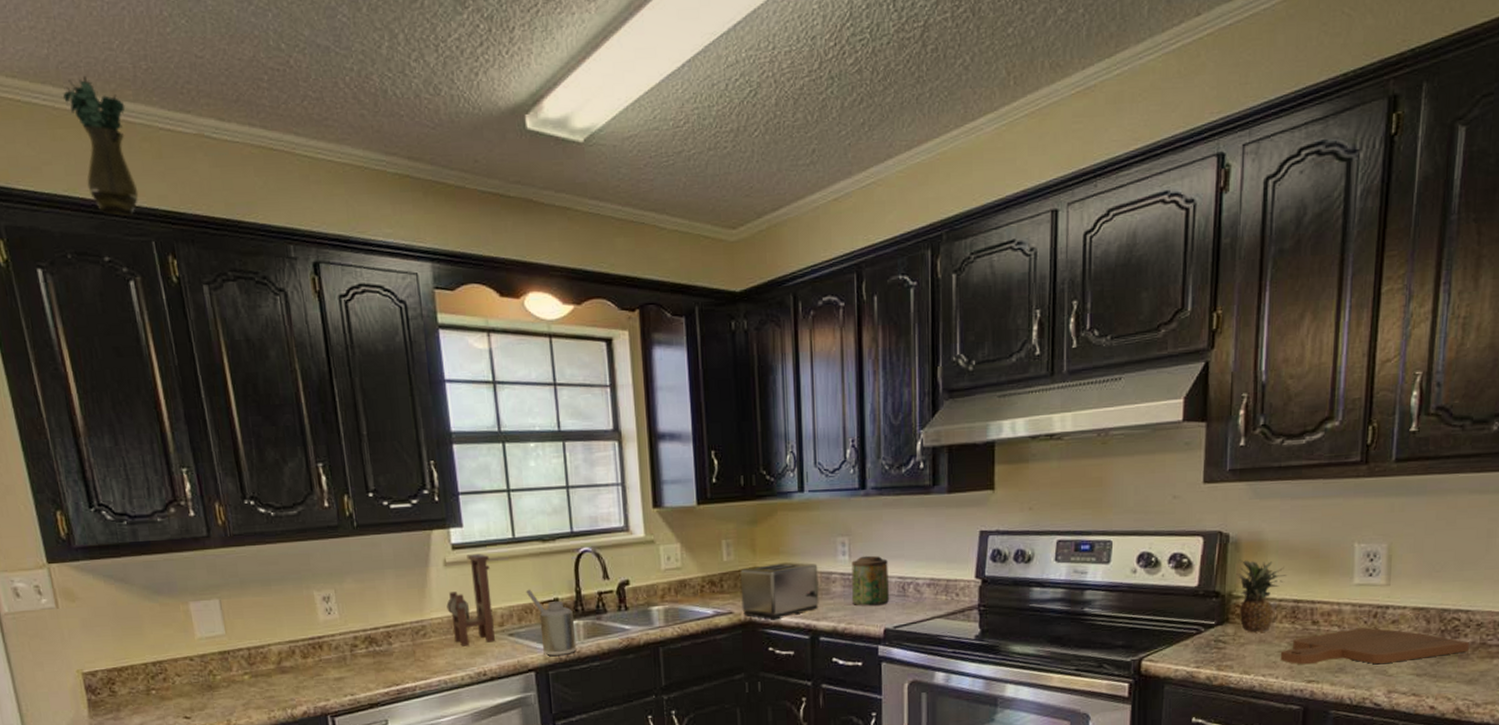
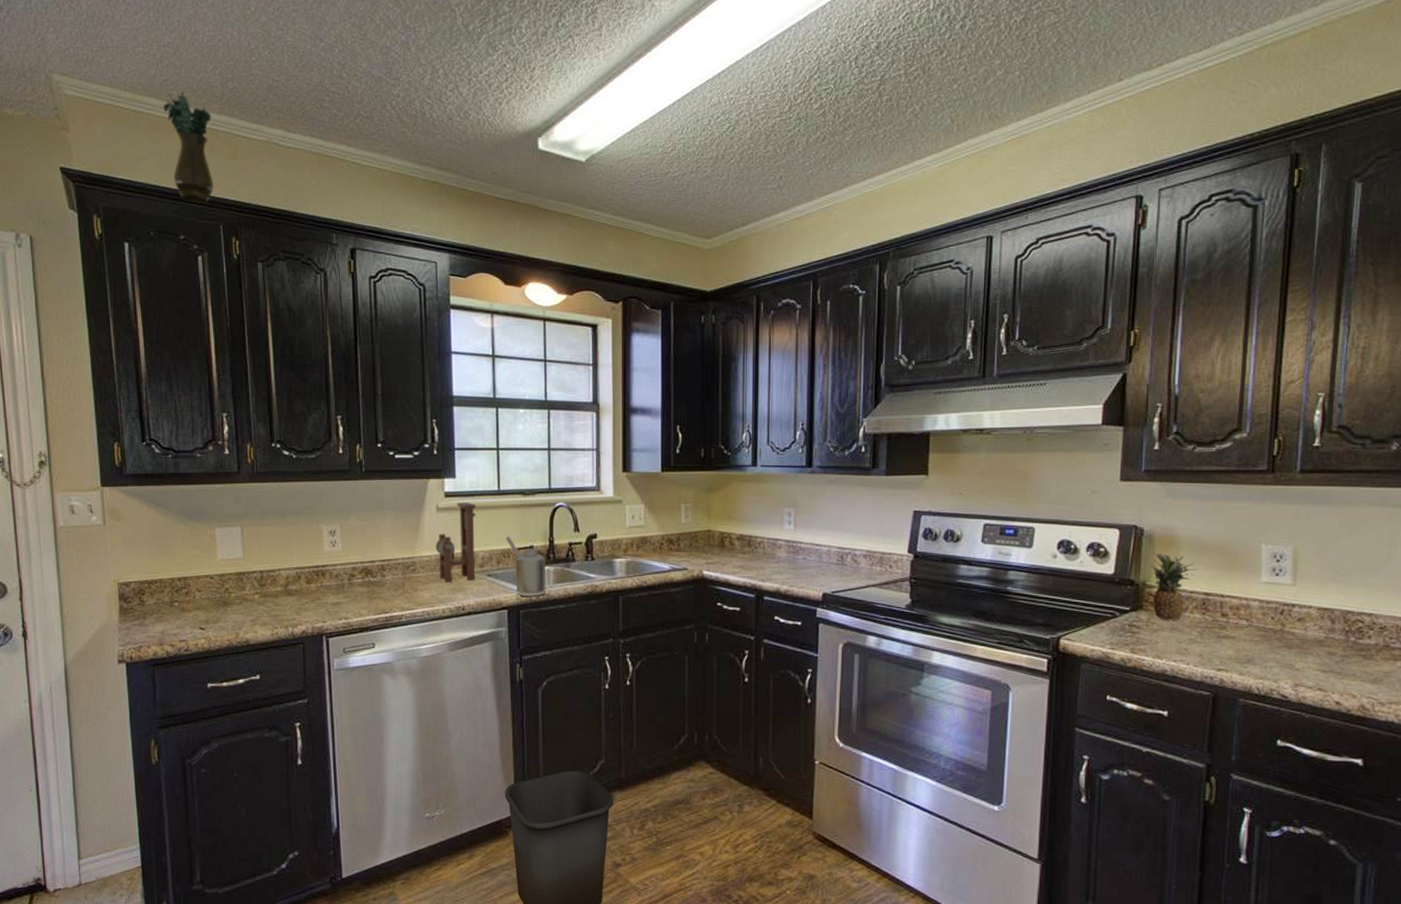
toaster: present [740,561,819,619] -> none [695,527,766,577]
canister: present [851,555,890,607] -> none [794,526,830,573]
cutting board: present [1280,627,1469,665] -> none [1191,623,1373,659]

